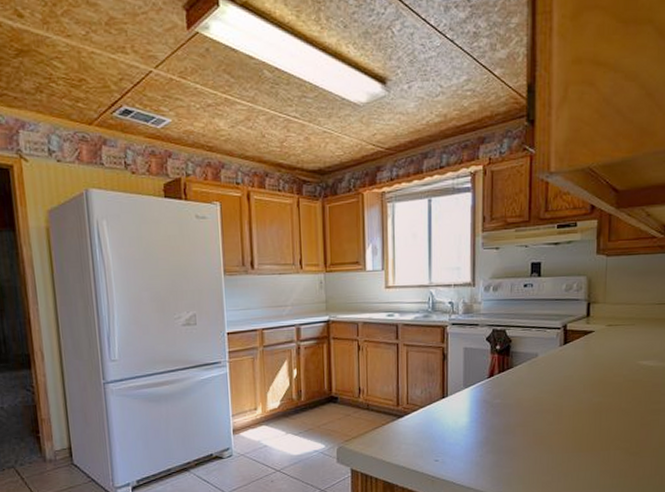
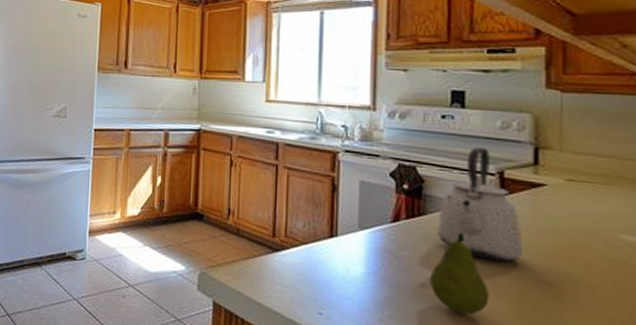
fruit: none [516,377,555,439] -> present [430,231,489,315]
kettle: none [521,307,578,396] -> present [438,146,524,263]

